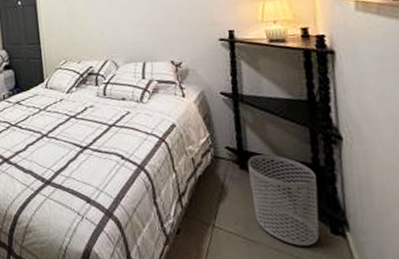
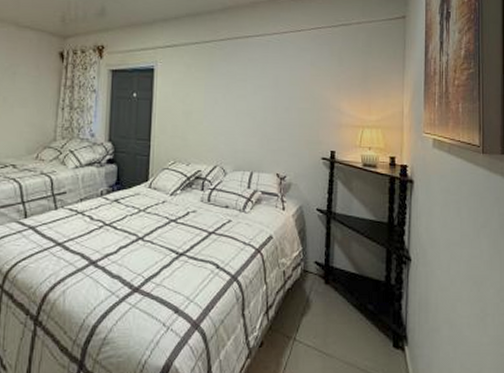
waste bin: present [248,154,319,246] -> none [332,271,387,359]

